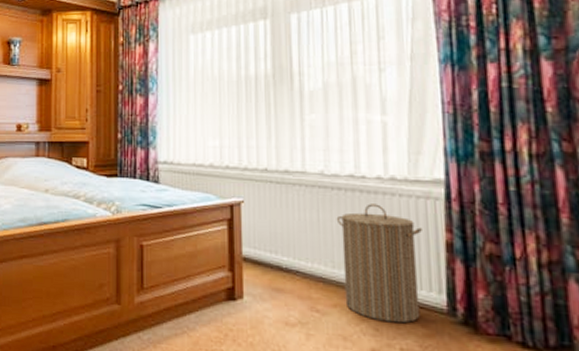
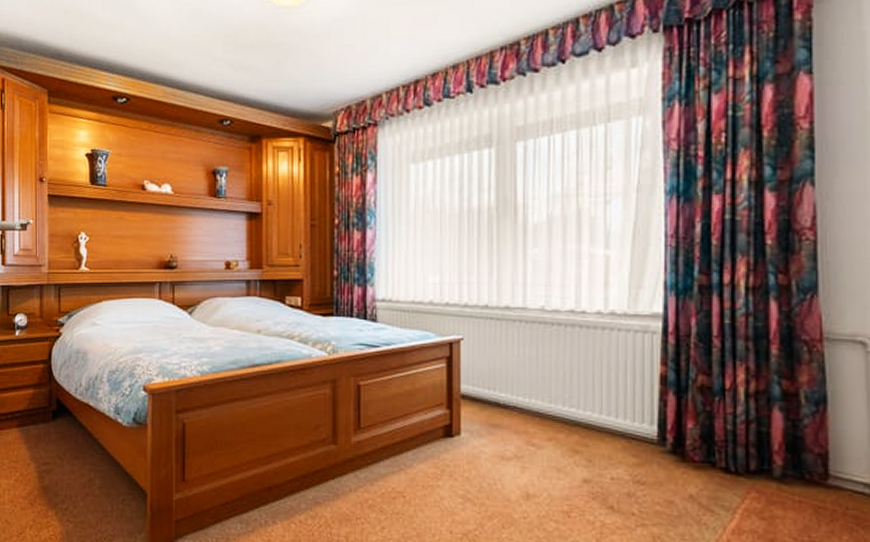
laundry hamper: present [336,203,422,324] -> none [555,339,638,454]

